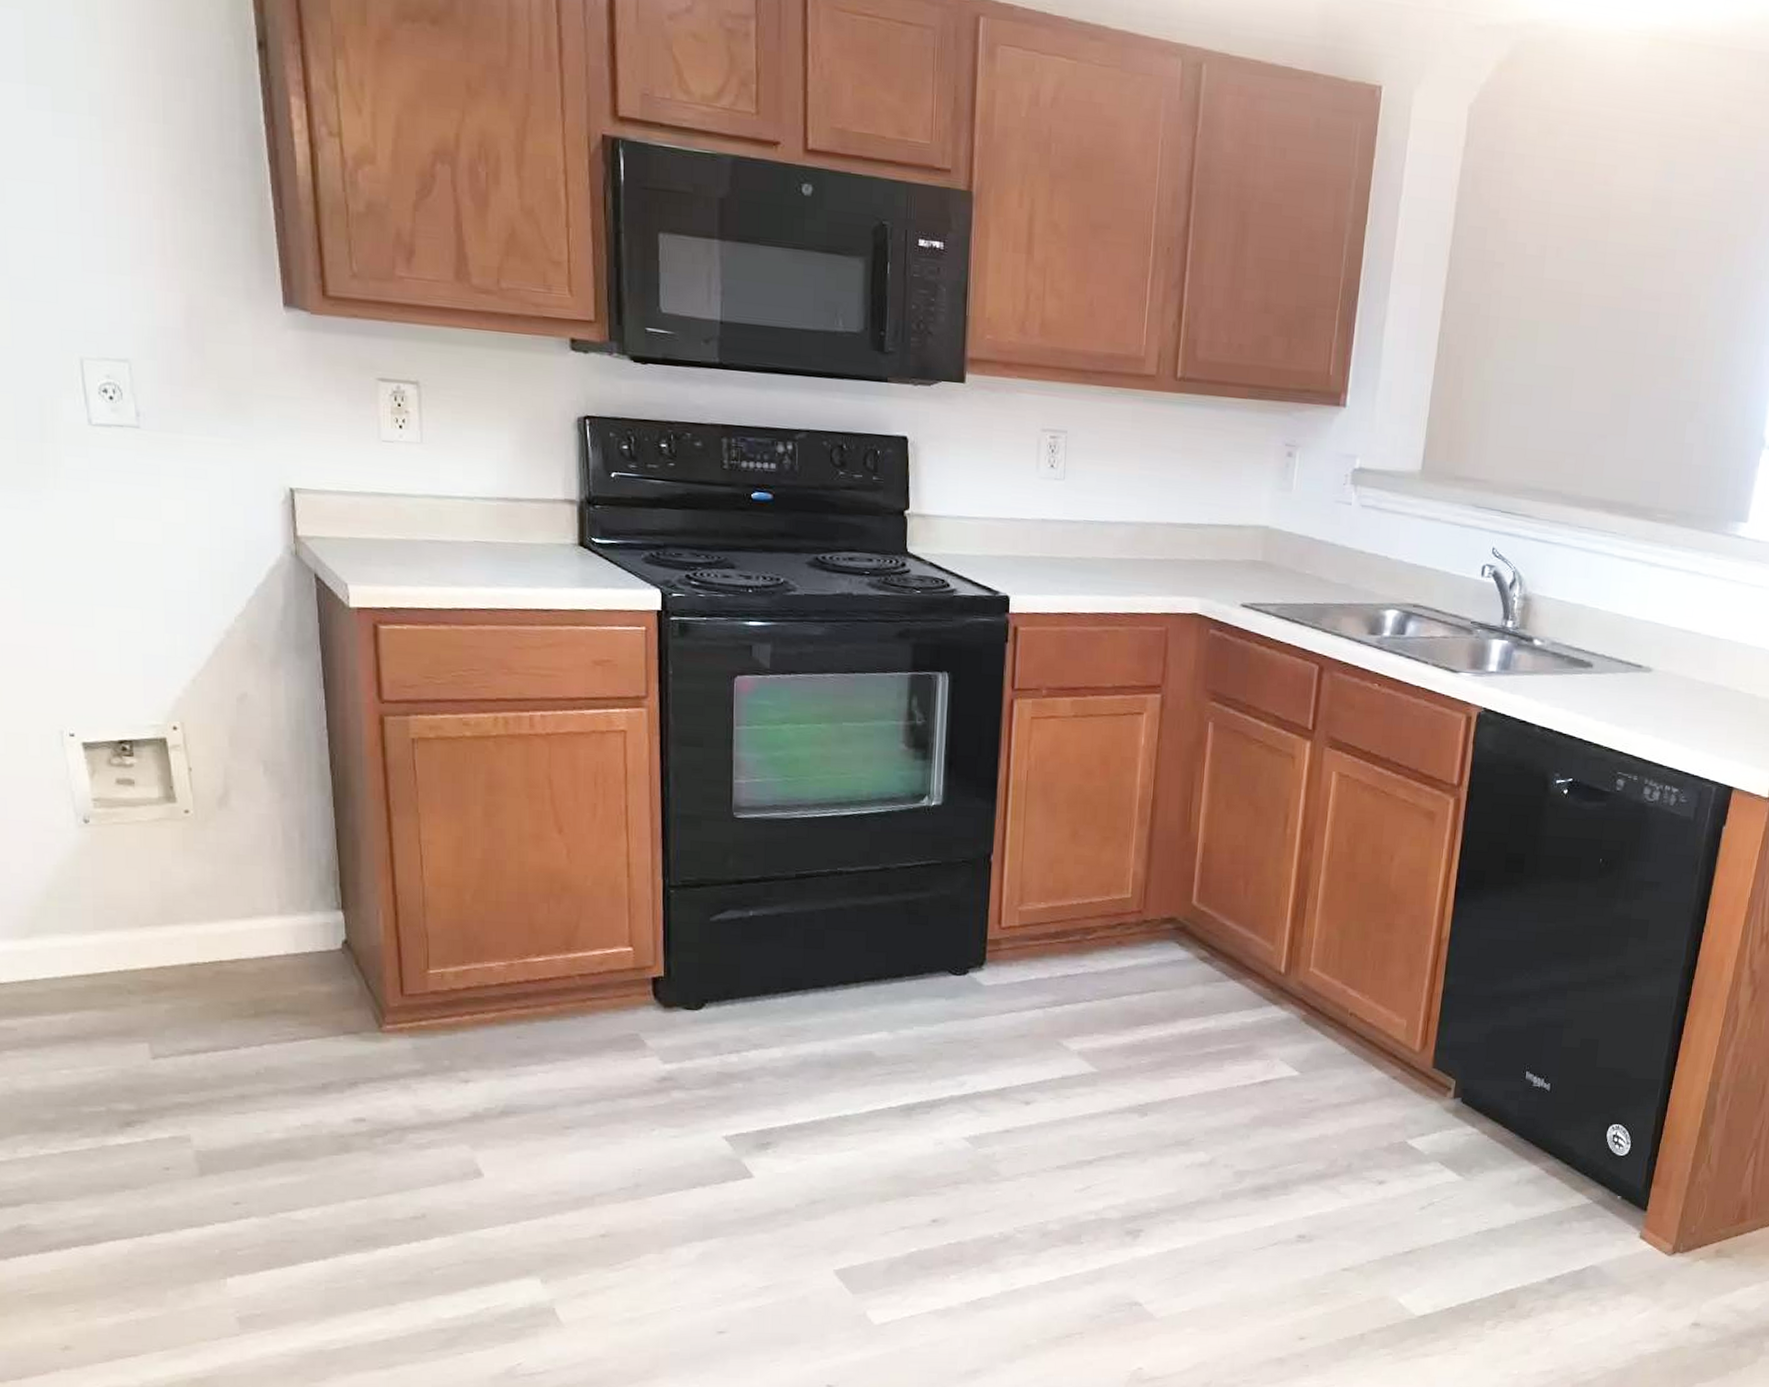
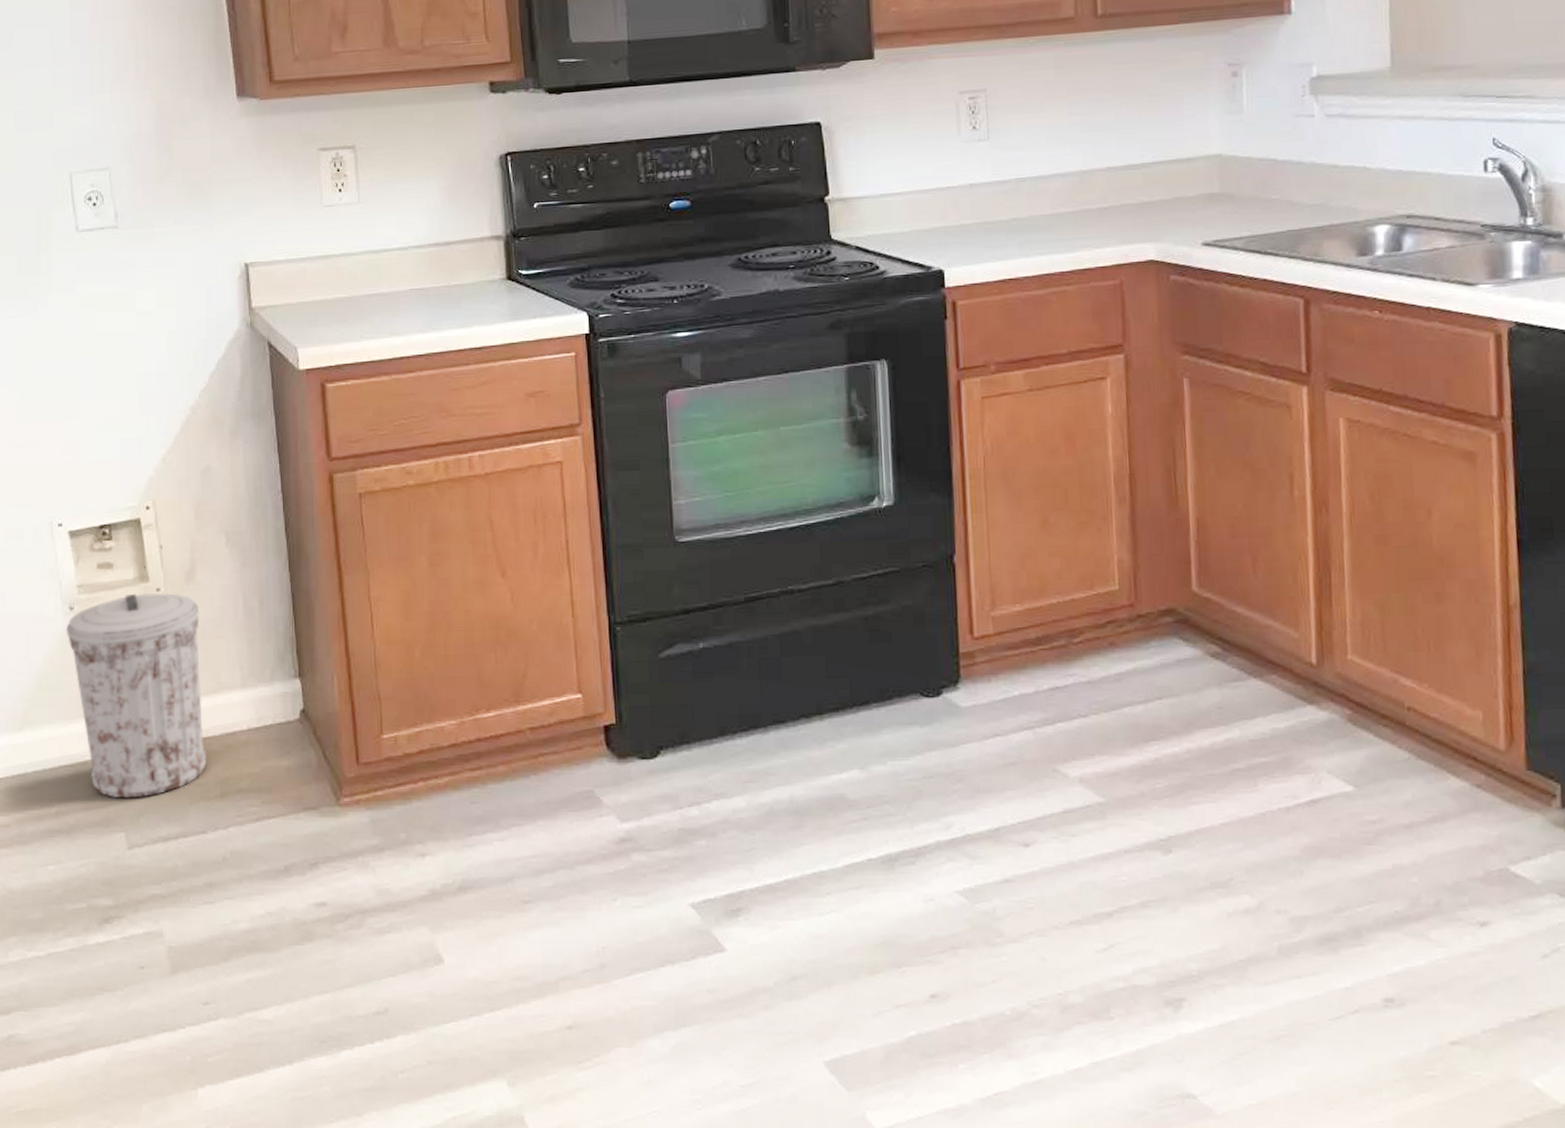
trash can: none [80,812,240,1012] -> present [66,593,207,798]

